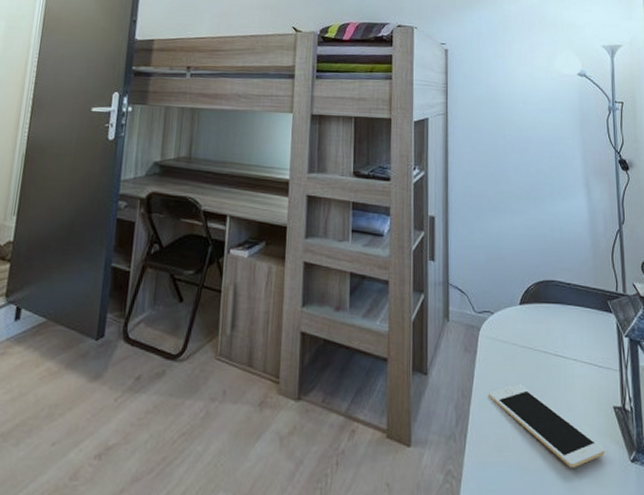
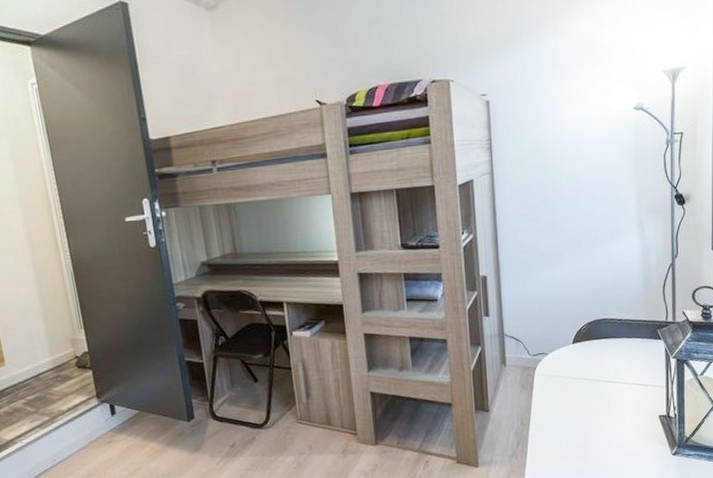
cell phone: present [489,383,606,468] -> none [545,408,651,466]

